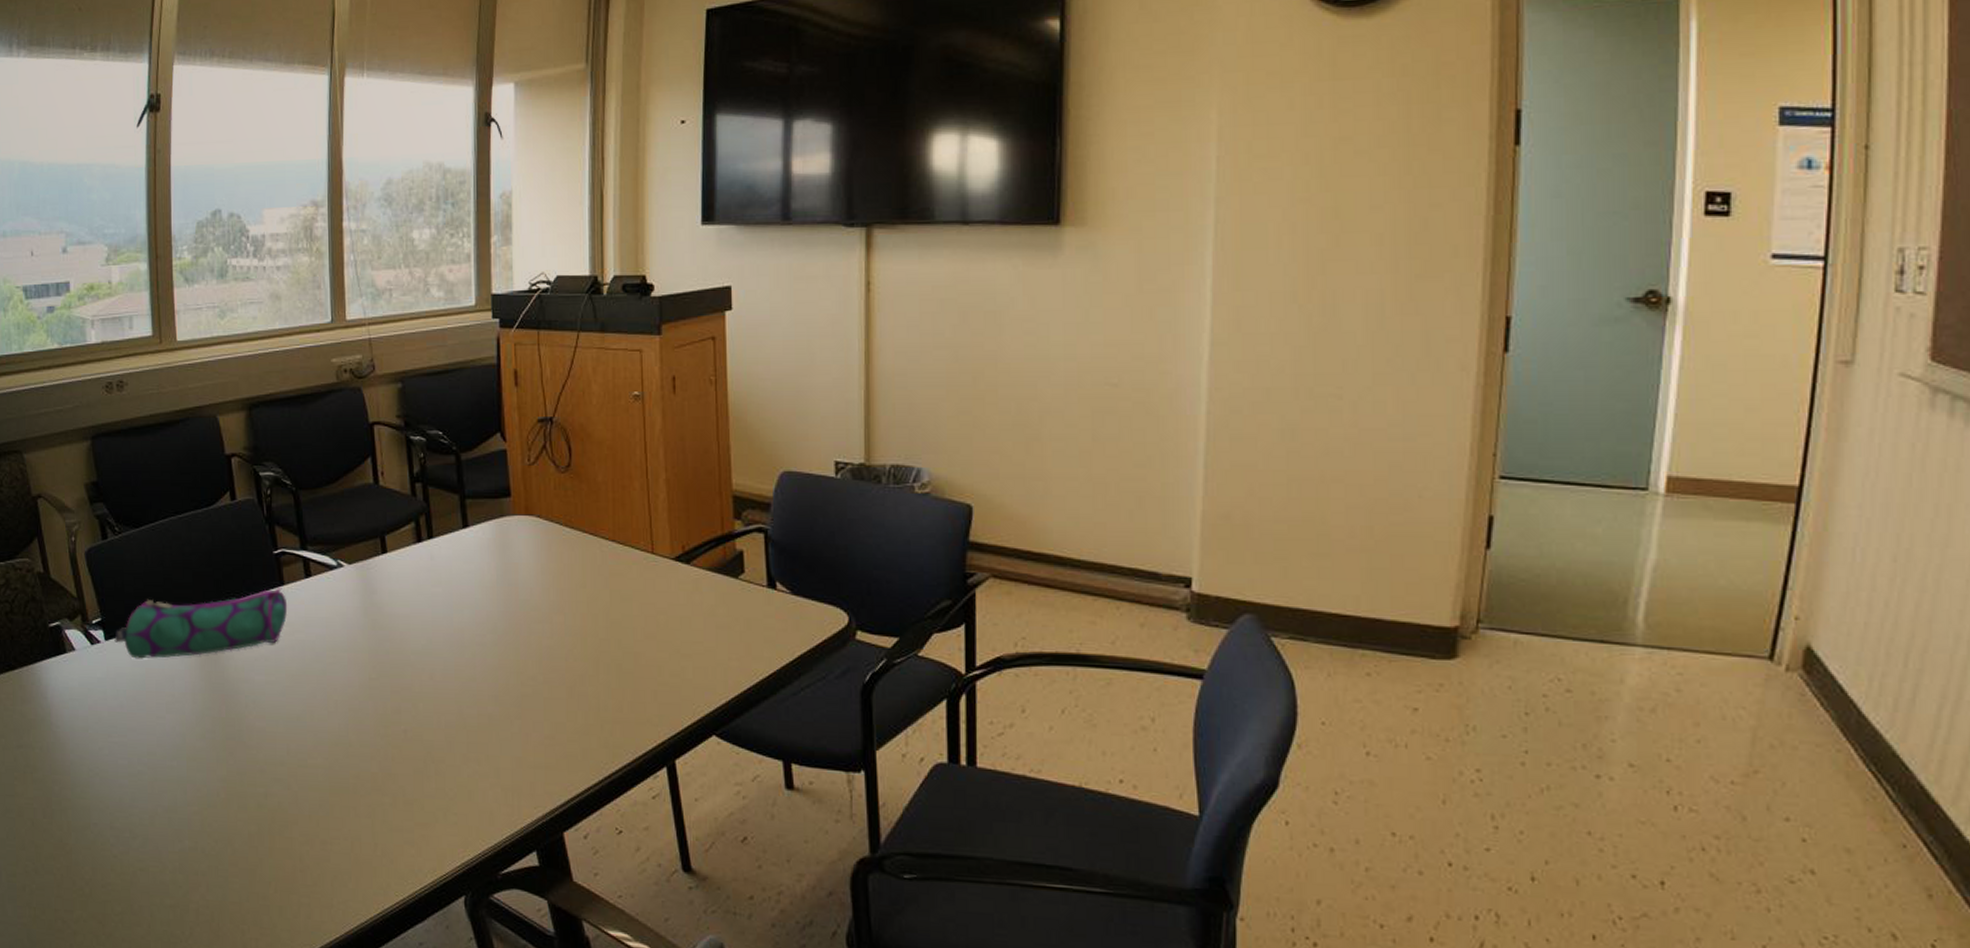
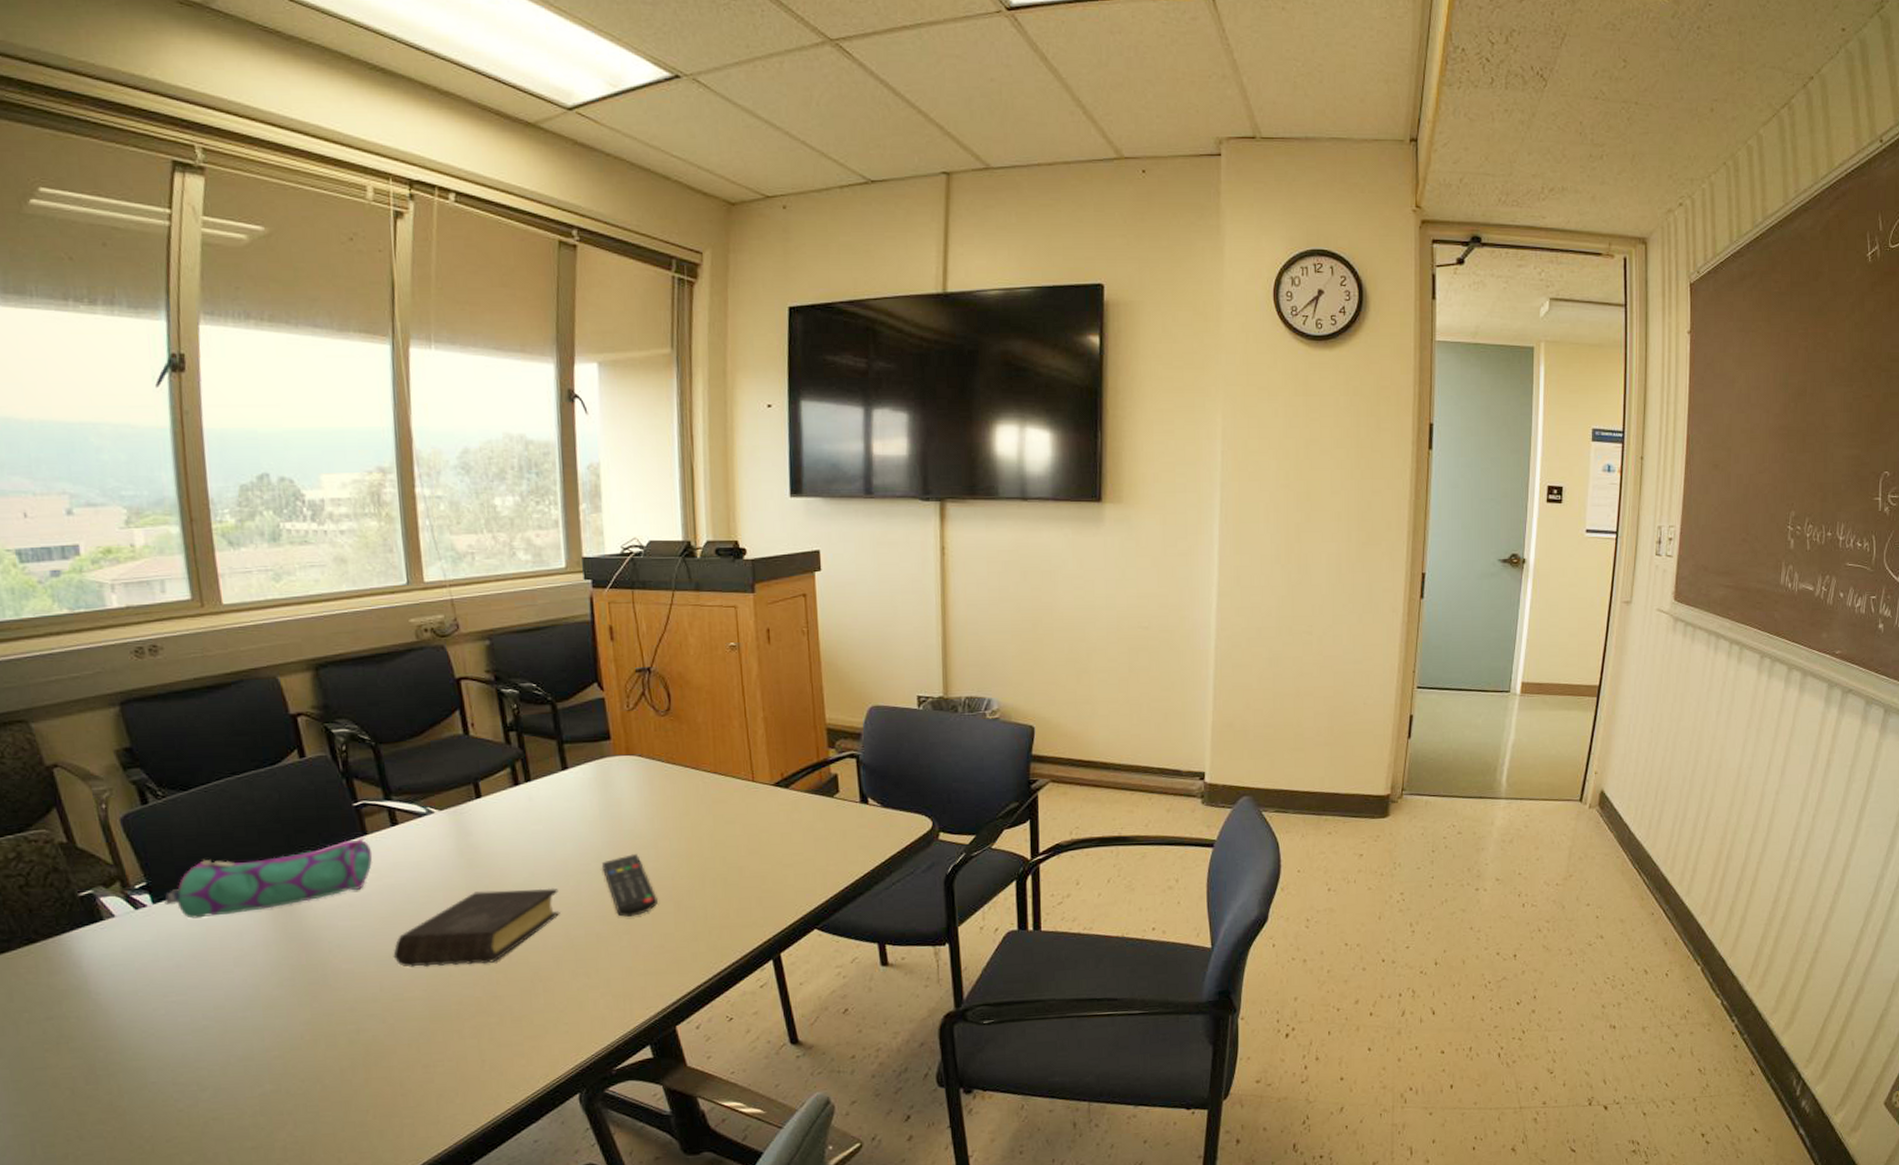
book: none [300,656,455,737] -> present [393,887,560,967]
remote control: none [496,628,550,699] -> present [601,854,658,917]

